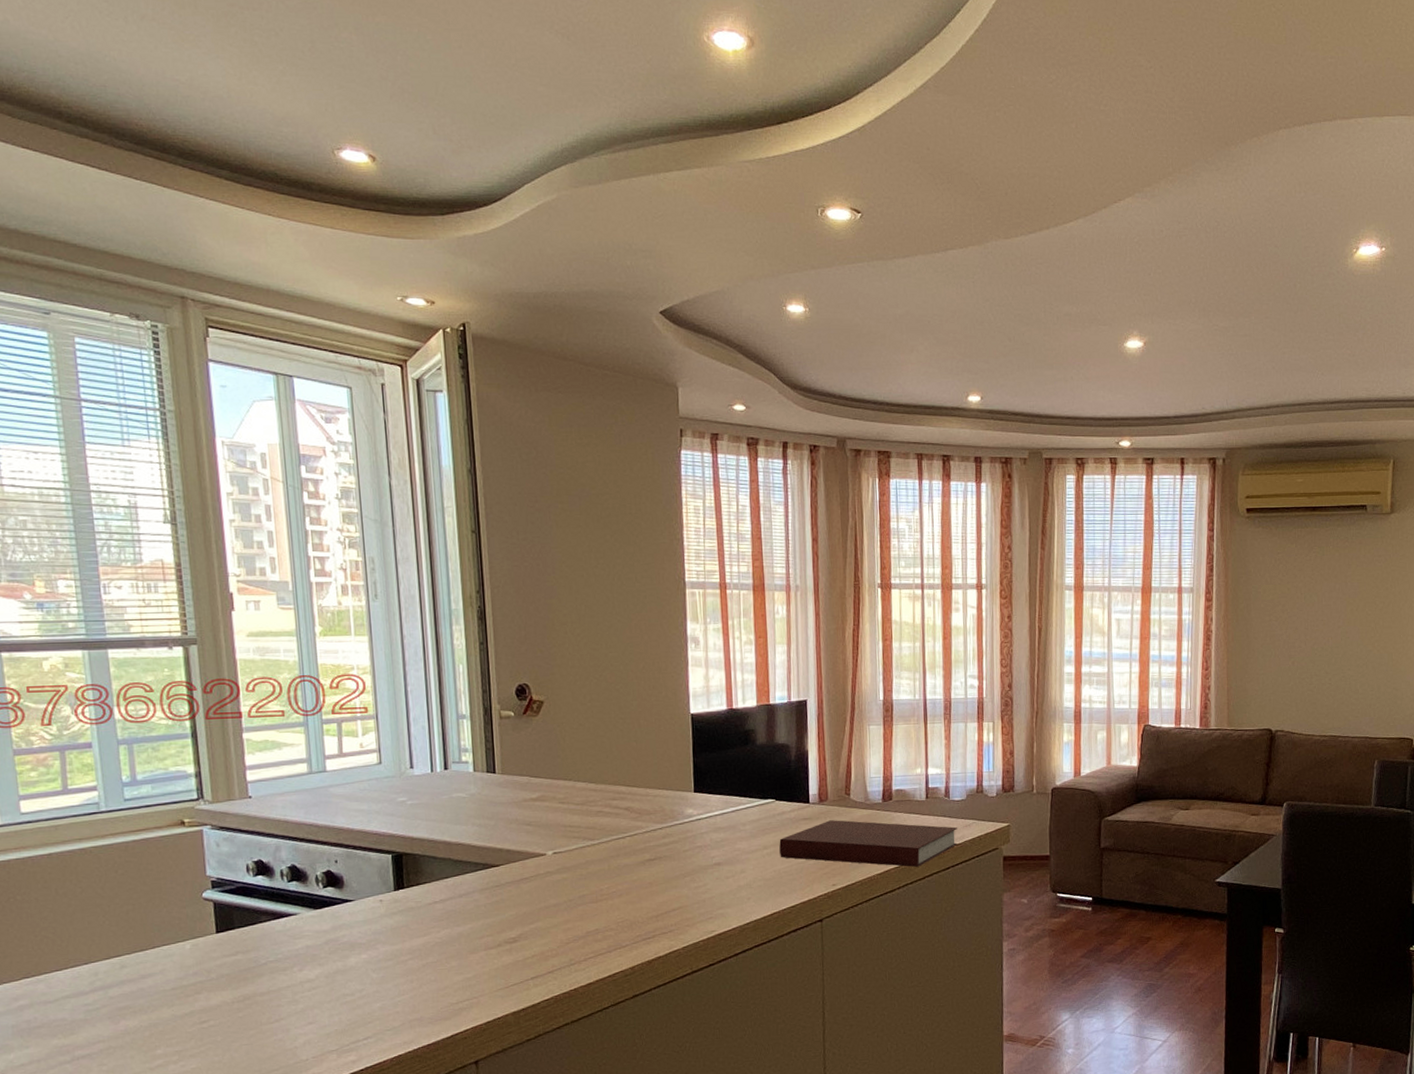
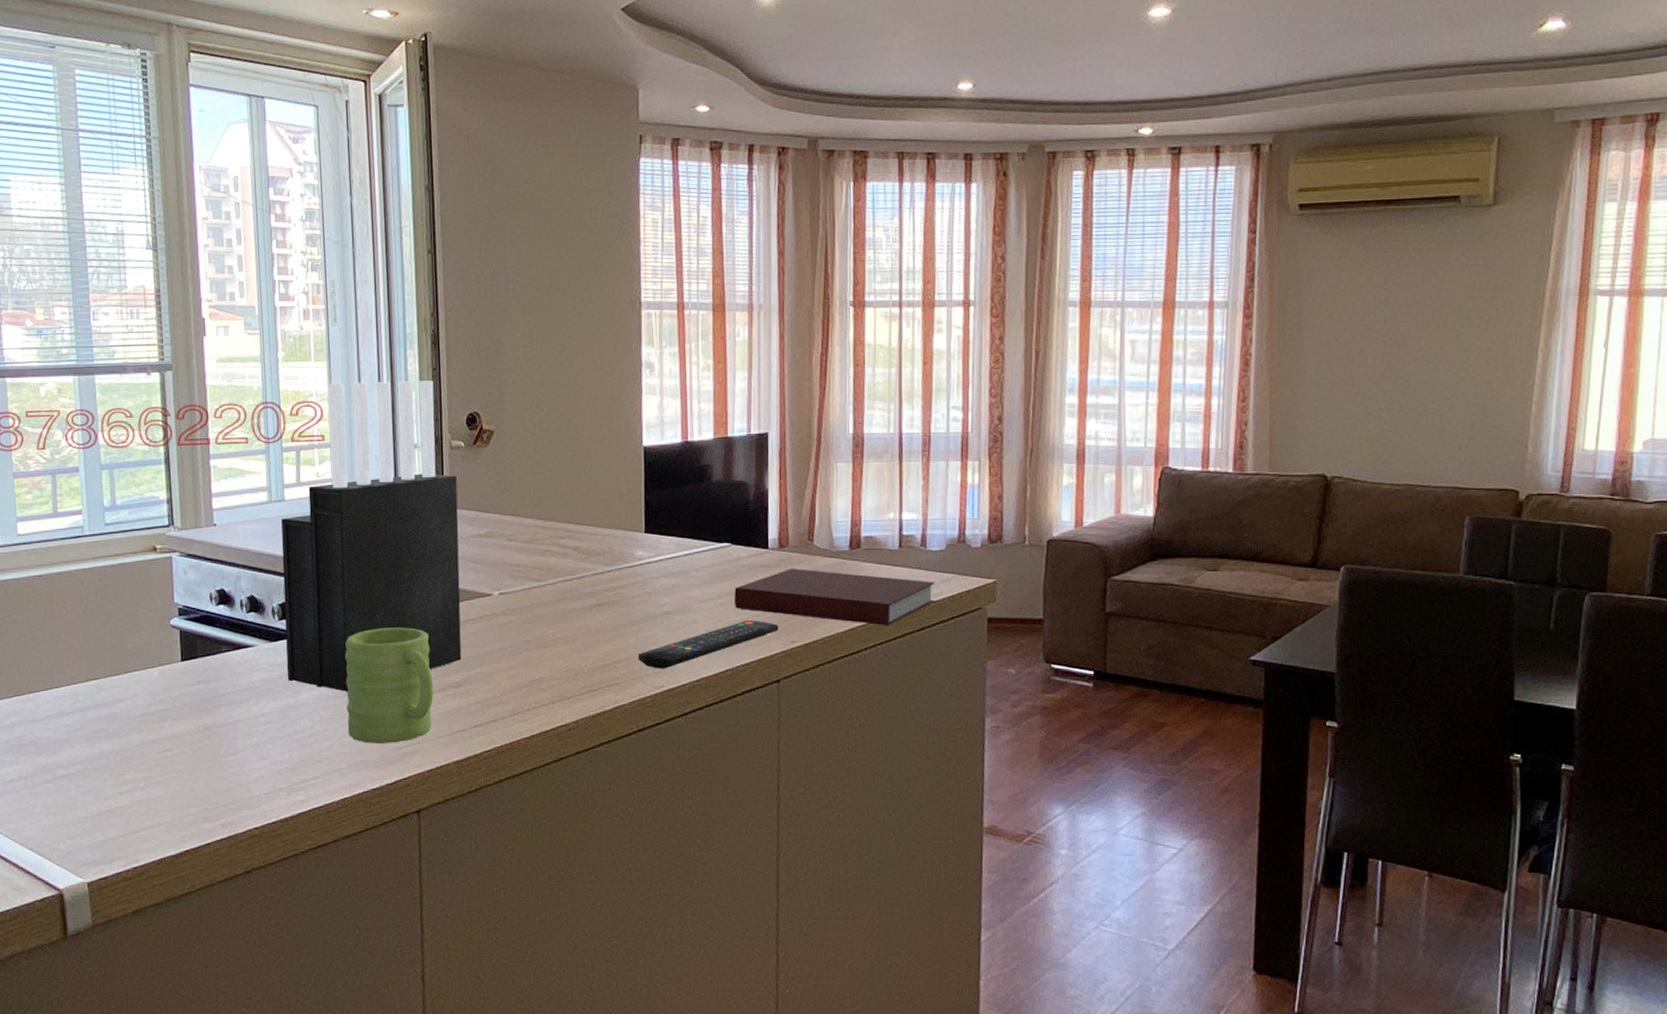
knife block: none [323,654,517,954] -> present [281,380,462,693]
mug: none [395,888,489,1001] -> present [345,627,434,743]
remote control: none [690,867,821,916] -> present [637,619,779,669]

